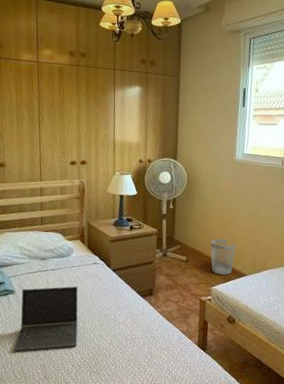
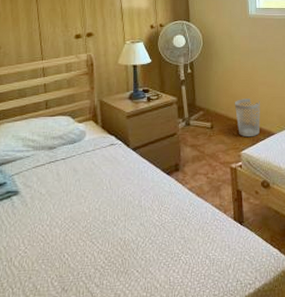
laptop computer: present [14,286,78,352] -> none [22,174,99,265]

